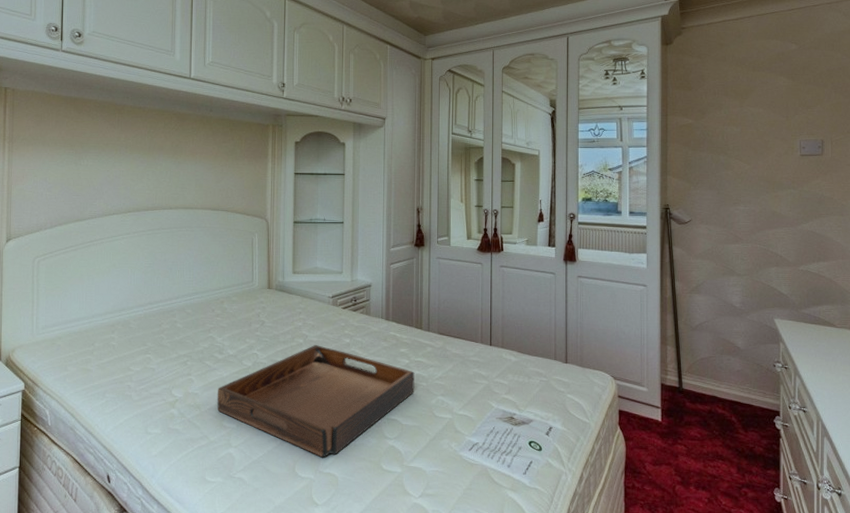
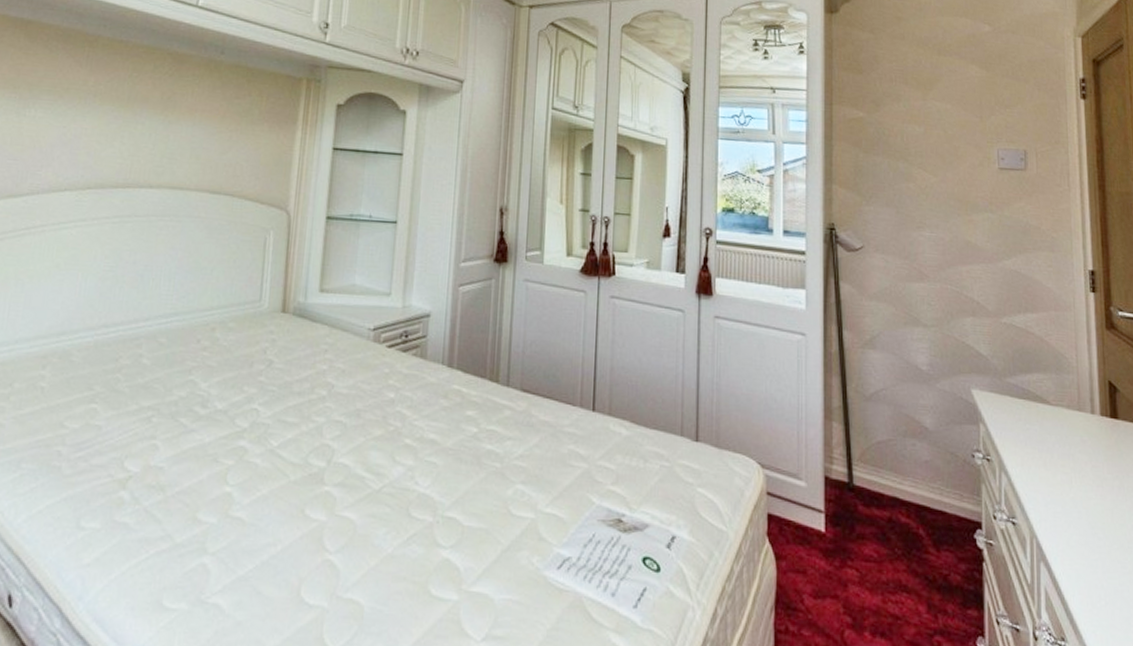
serving tray: present [217,345,415,458] -> none [191,400,485,575]

